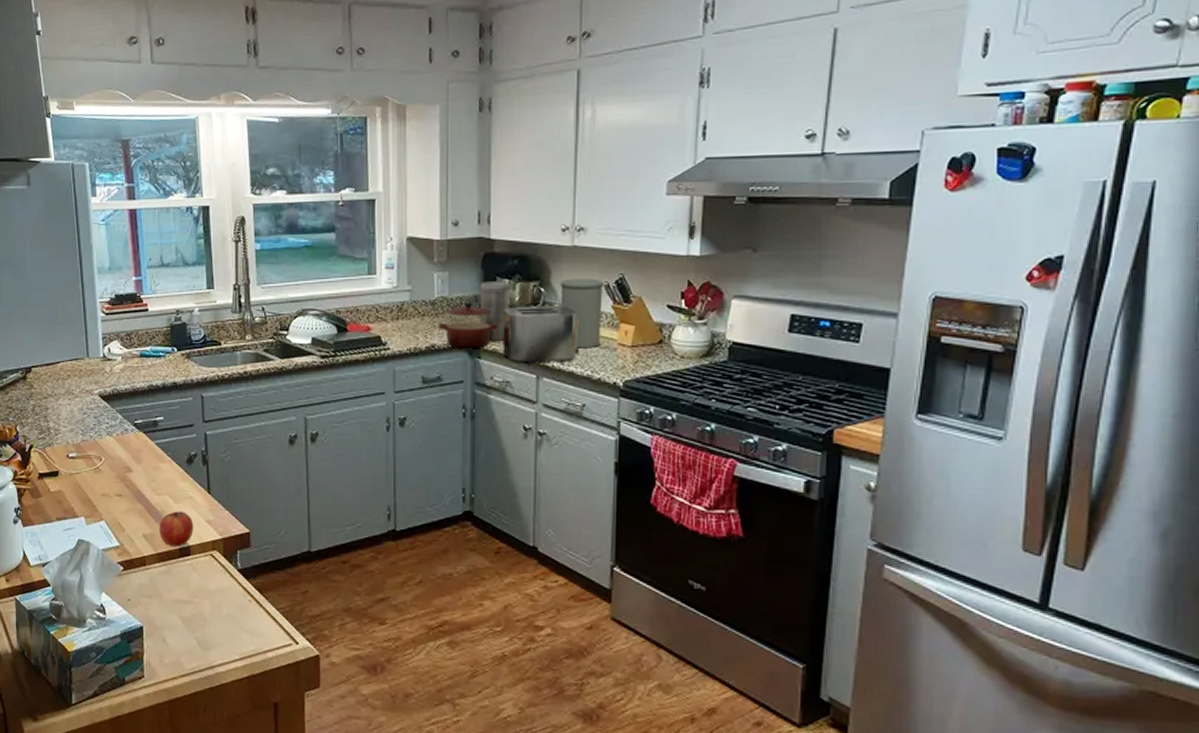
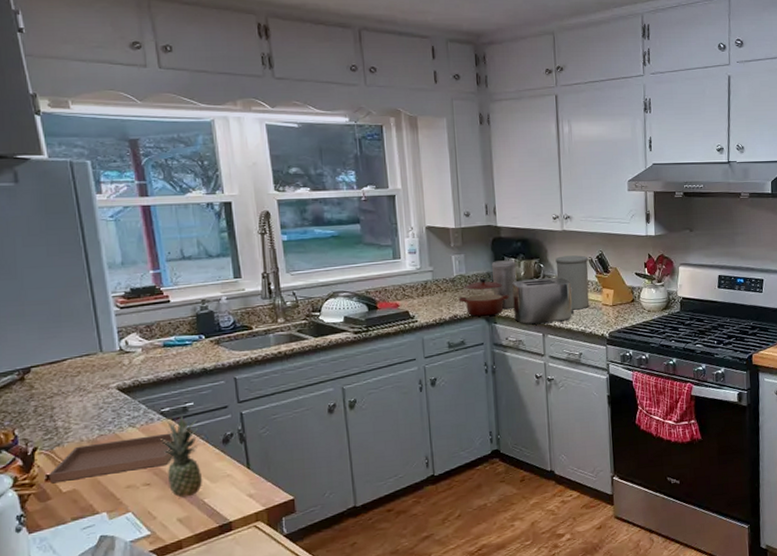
tray: none [41,445,144,482] -> present [49,433,174,484]
fruit: none [133,430,167,514] -> present [161,416,203,498]
fruit: present [158,511,194,547] -> none [195,489,235,525]

